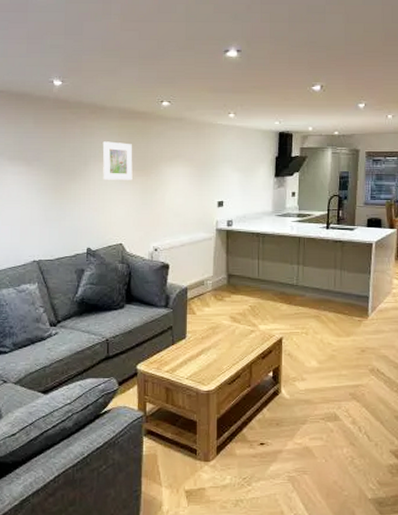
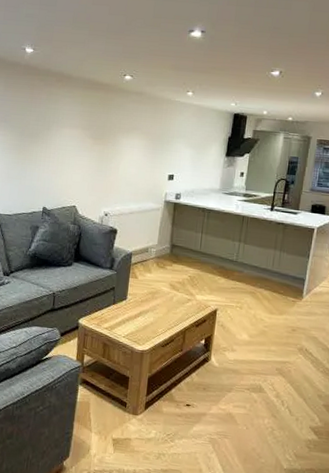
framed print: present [102,141,133,180] -> none [63,109,93,148]

